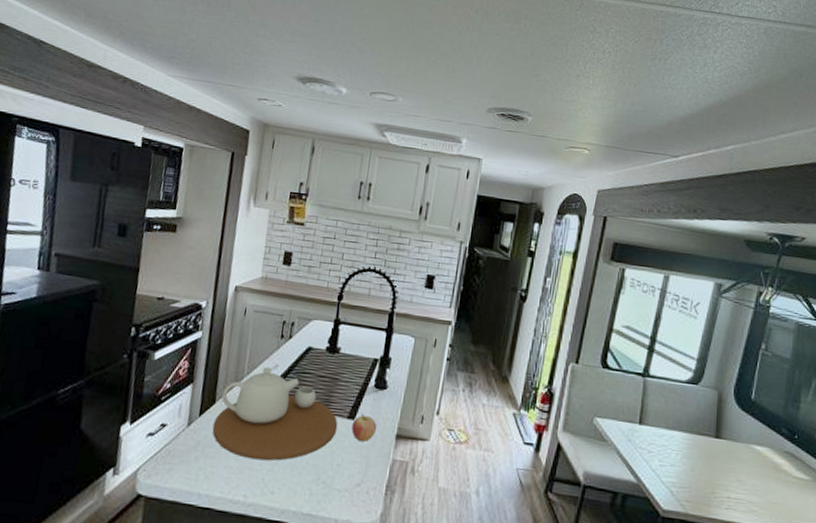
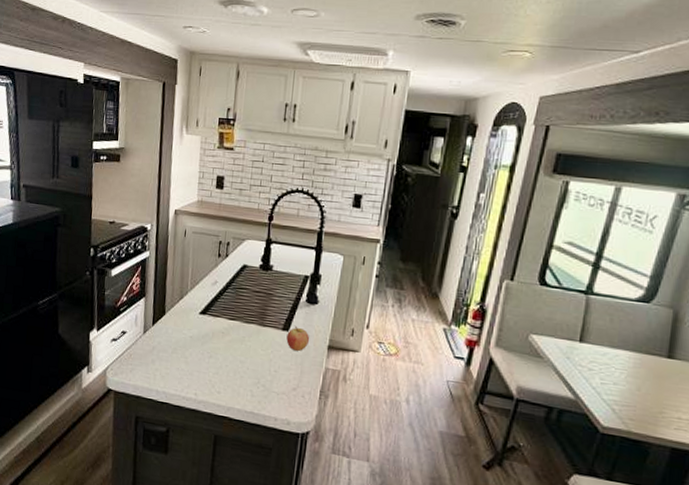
tea set: present [212,367,338,461] -> none [164,283,274,366]

